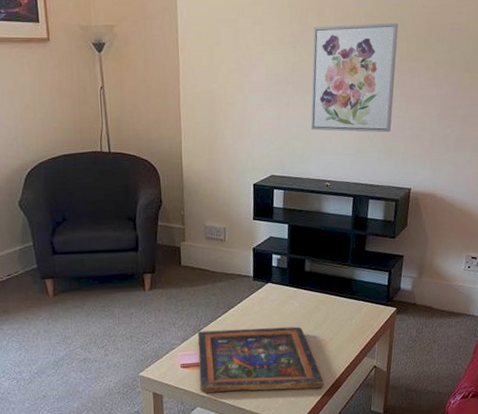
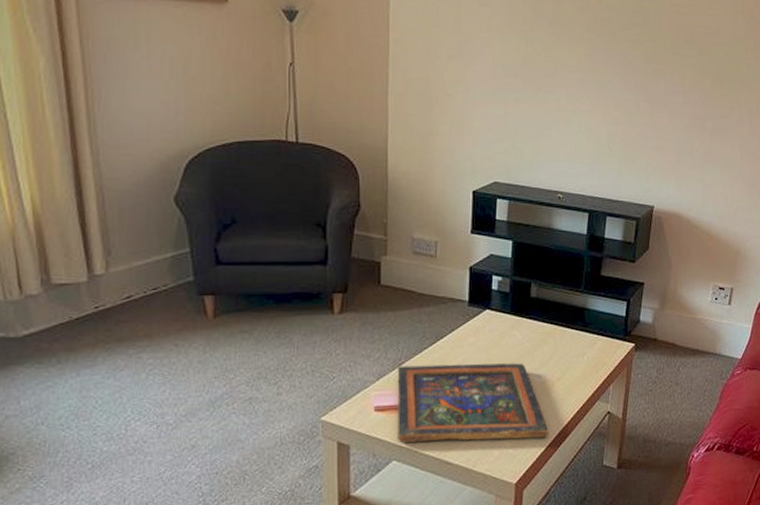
wall art: present [310,22,399,133] -> none [542,15,644,141]

